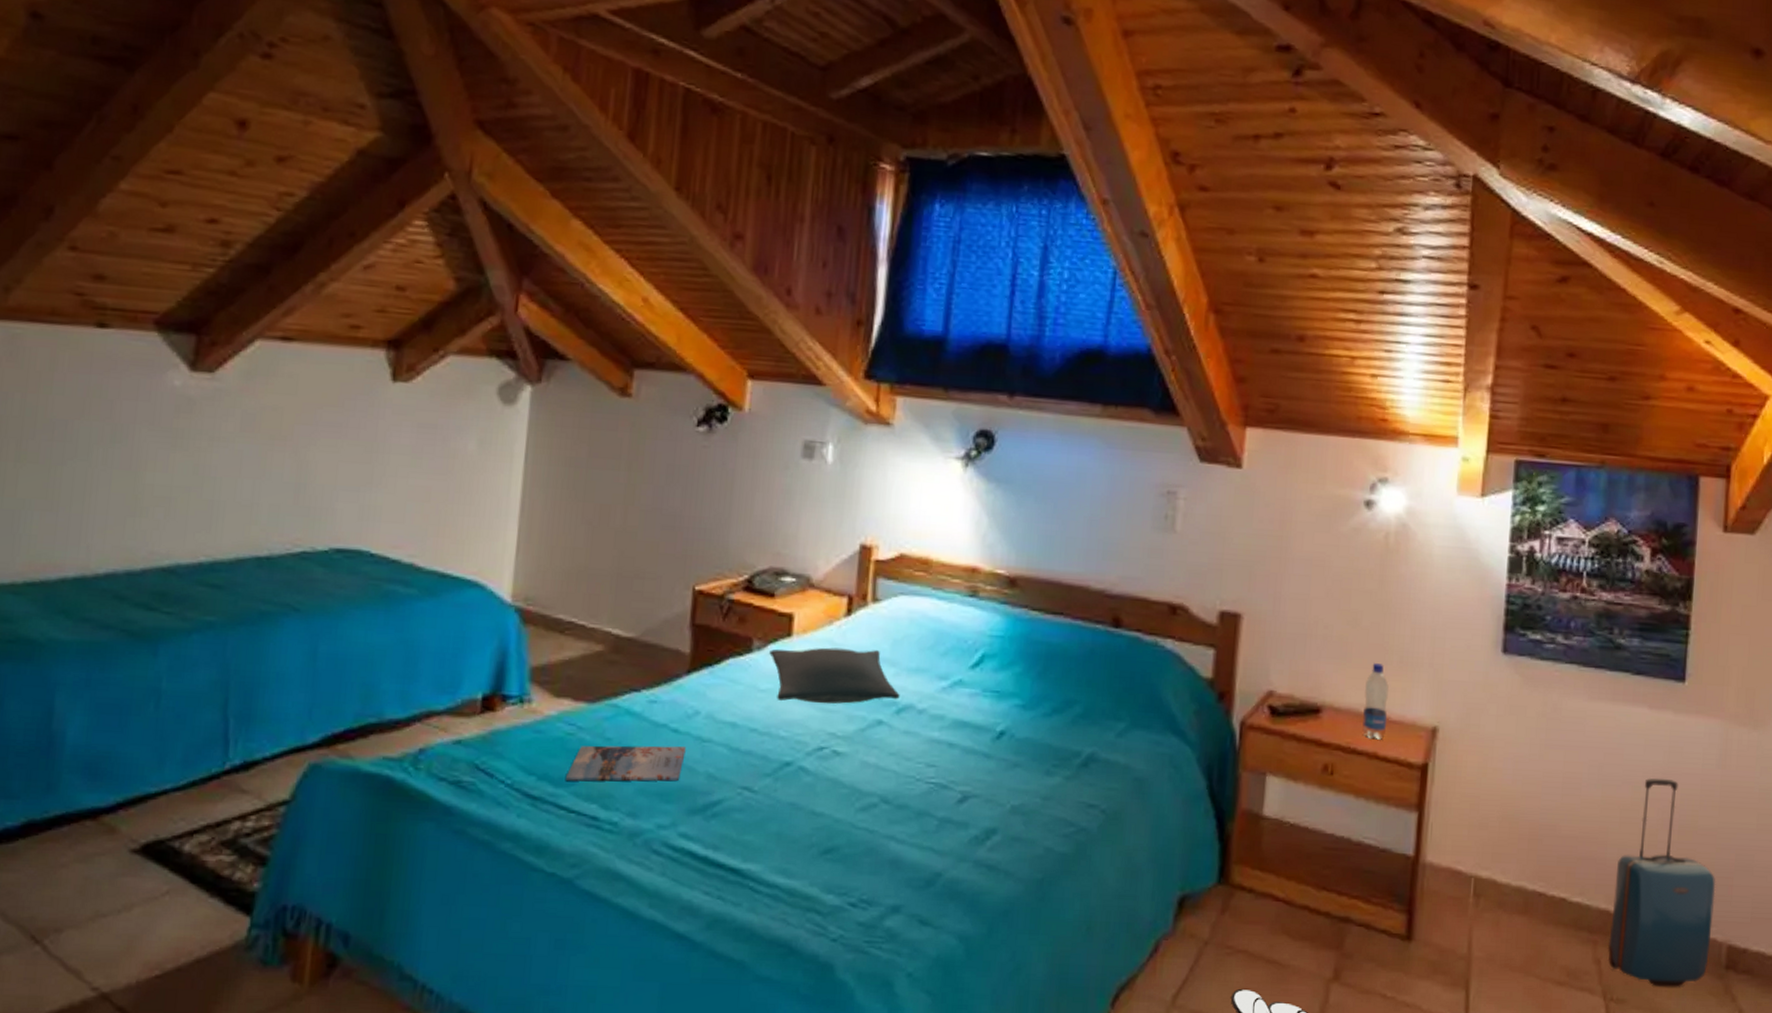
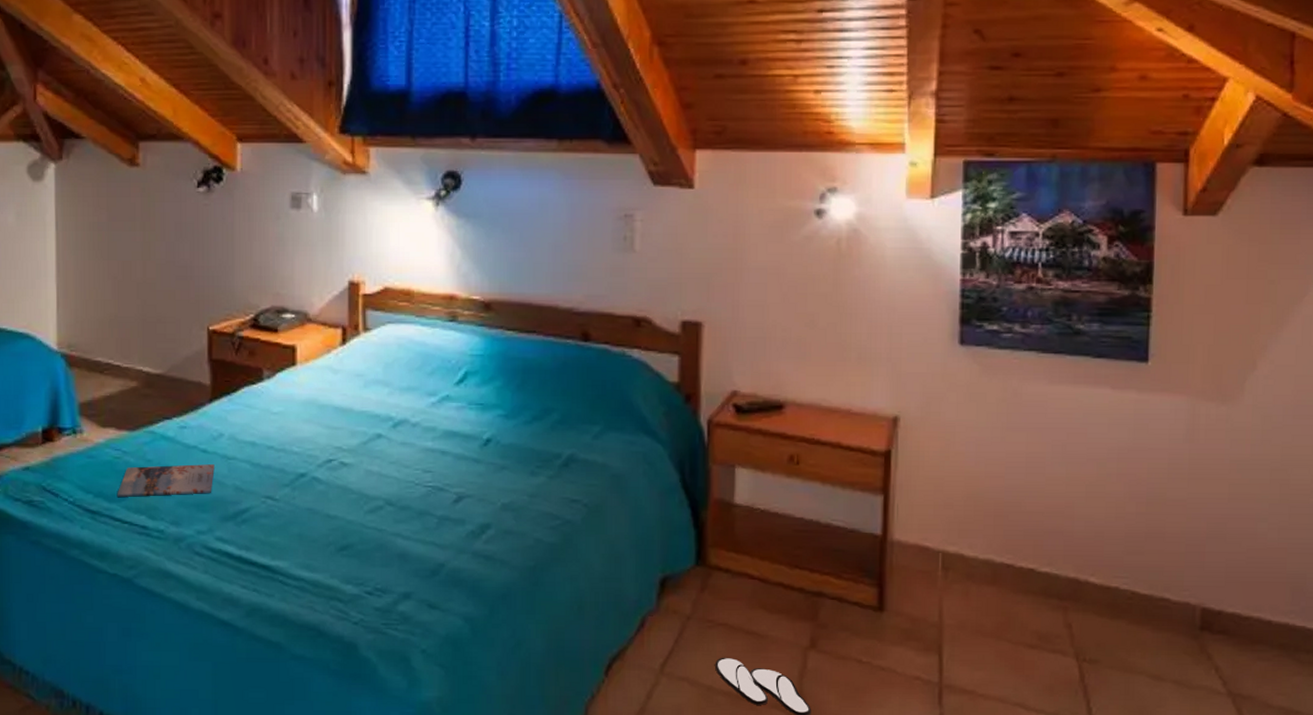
pillow: present [769,647,900,704] -> none [278,373,395,422]
bottle: present [1362,663,1389,741] -> none [825,361,849,432]
suitcase: present [1607,777,1716,987] -> none [1078,454,1188,648]

